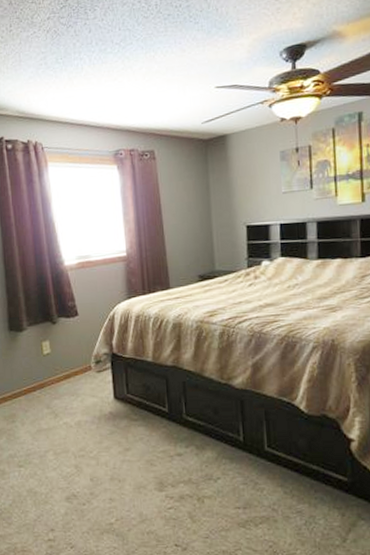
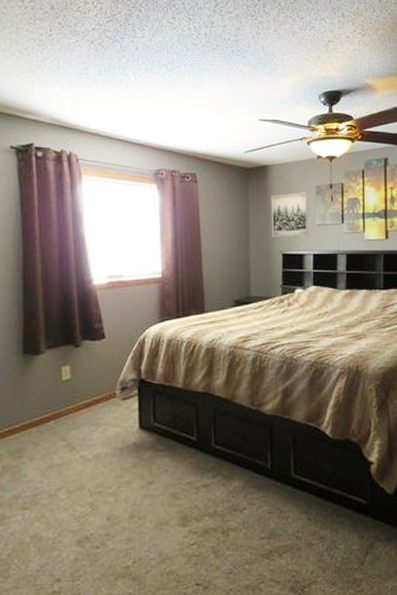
wall art: none [231,159,275,209] -> present [270,192,309,237]

